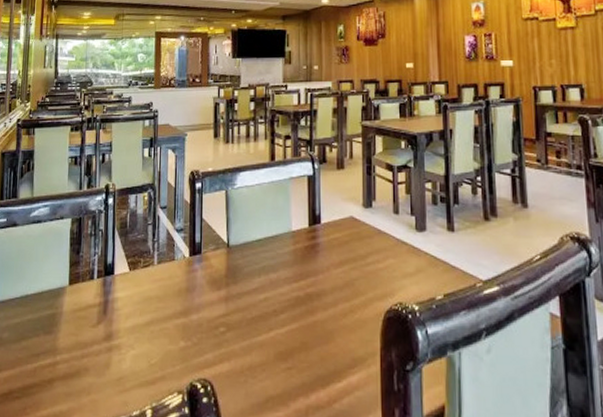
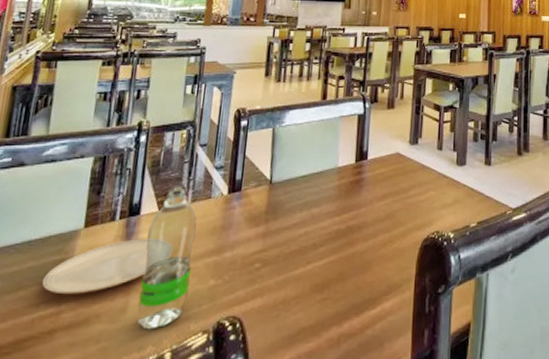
plate: none [40,297,124,348] -> present [42,239,149,295]
bottle: none [119,247,164,386] -> present [137,186,197,330]

